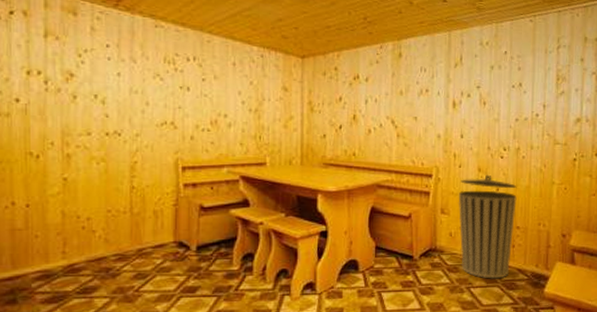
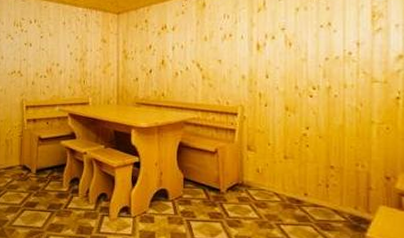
trash can: present [458,174,517,279] -> none [264,113,329,218]

